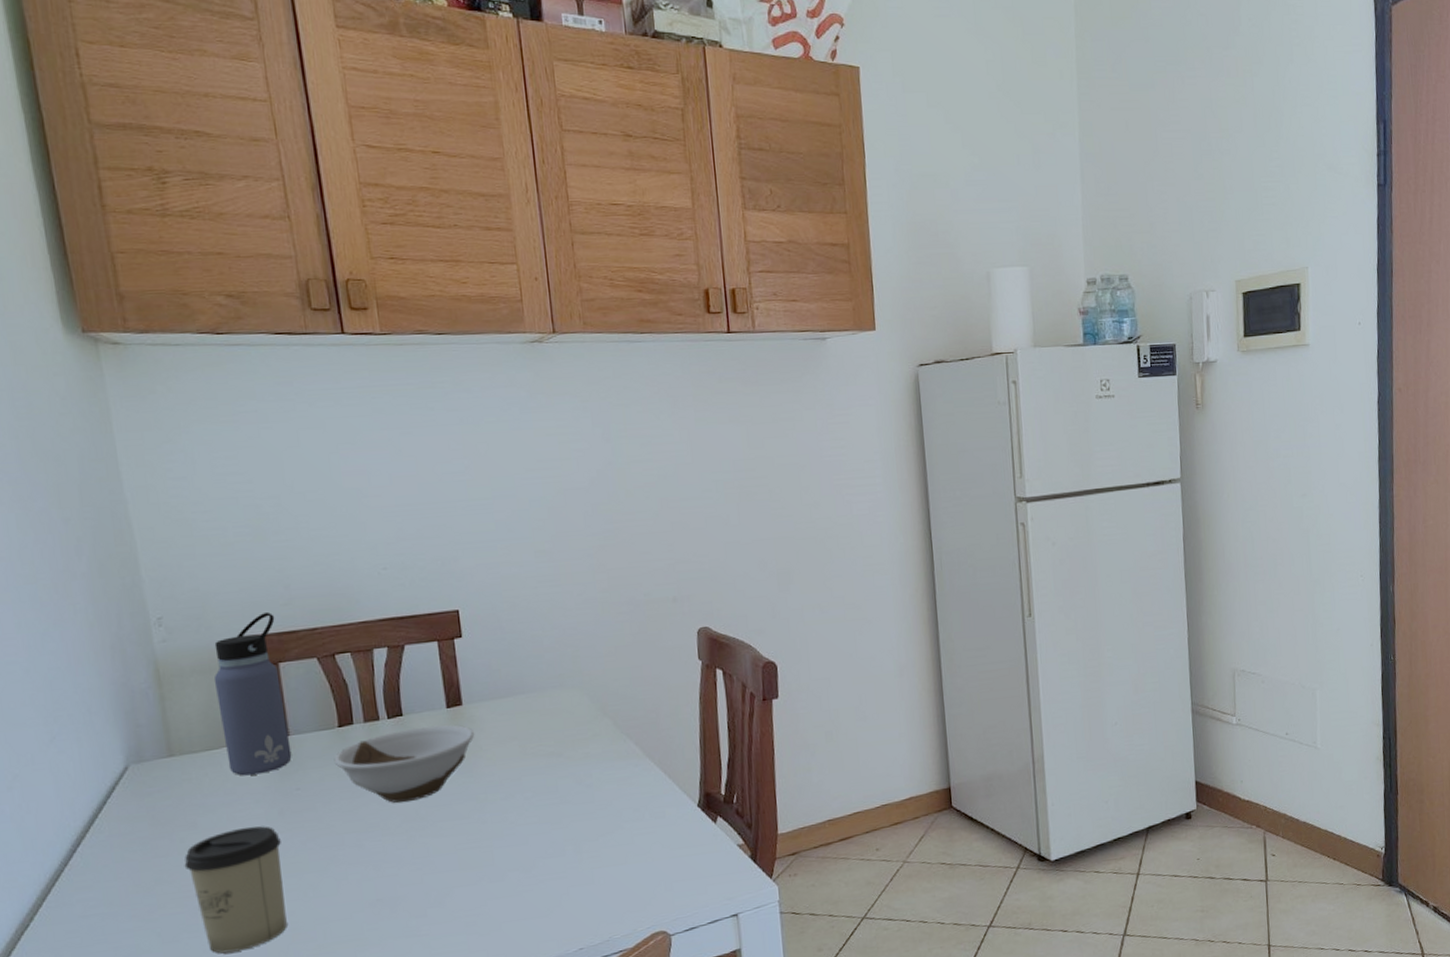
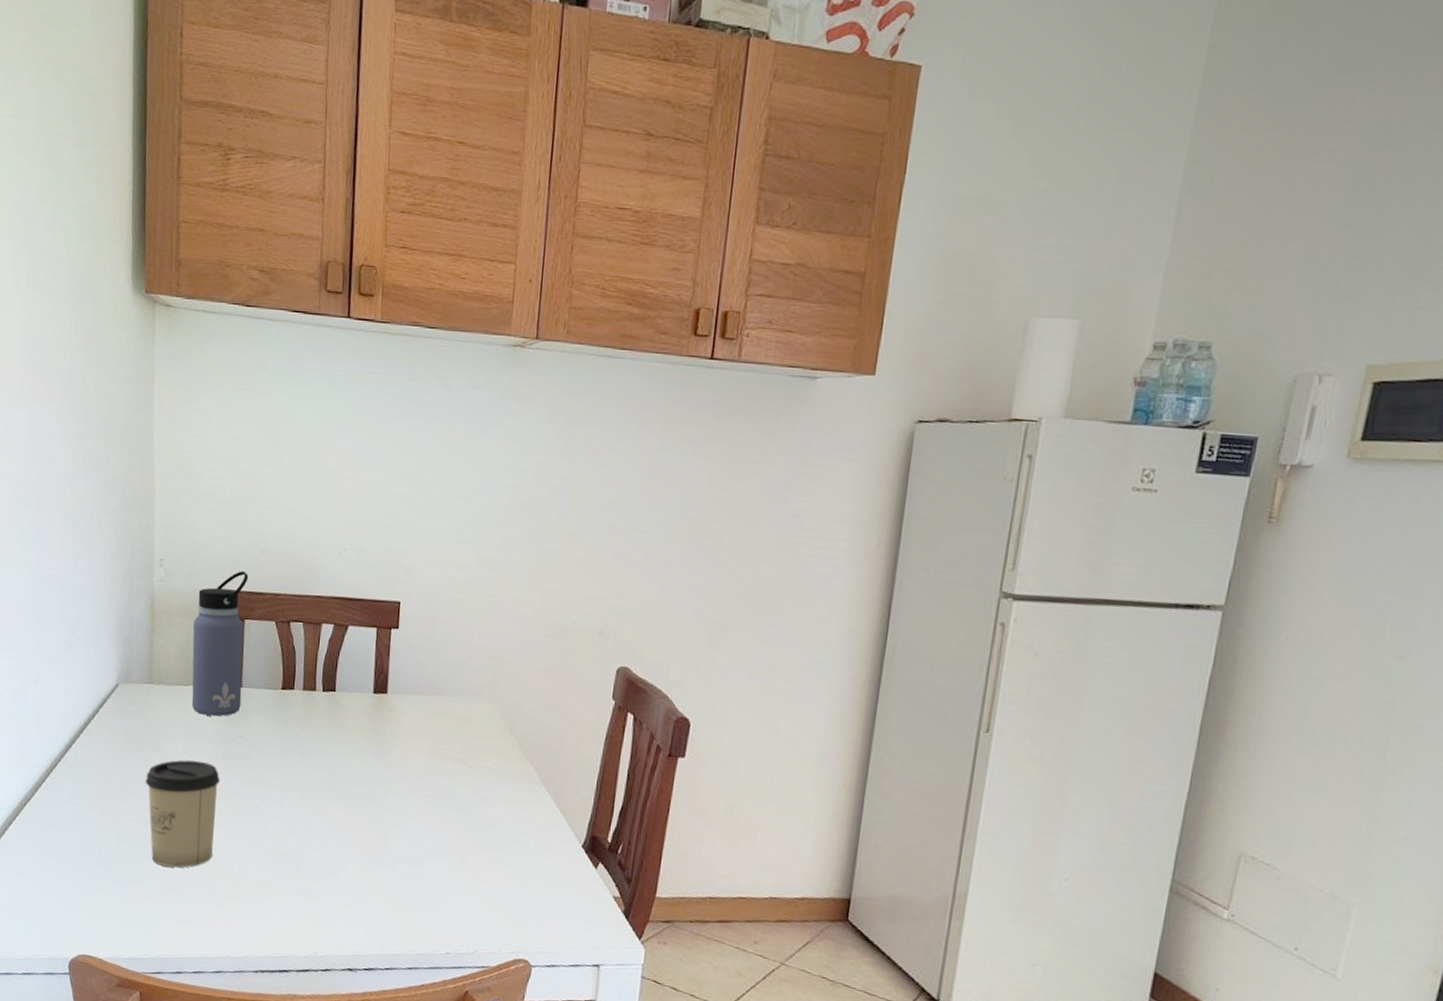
bowl: present [334,725,475,803] -> none [273,704,393,773]

